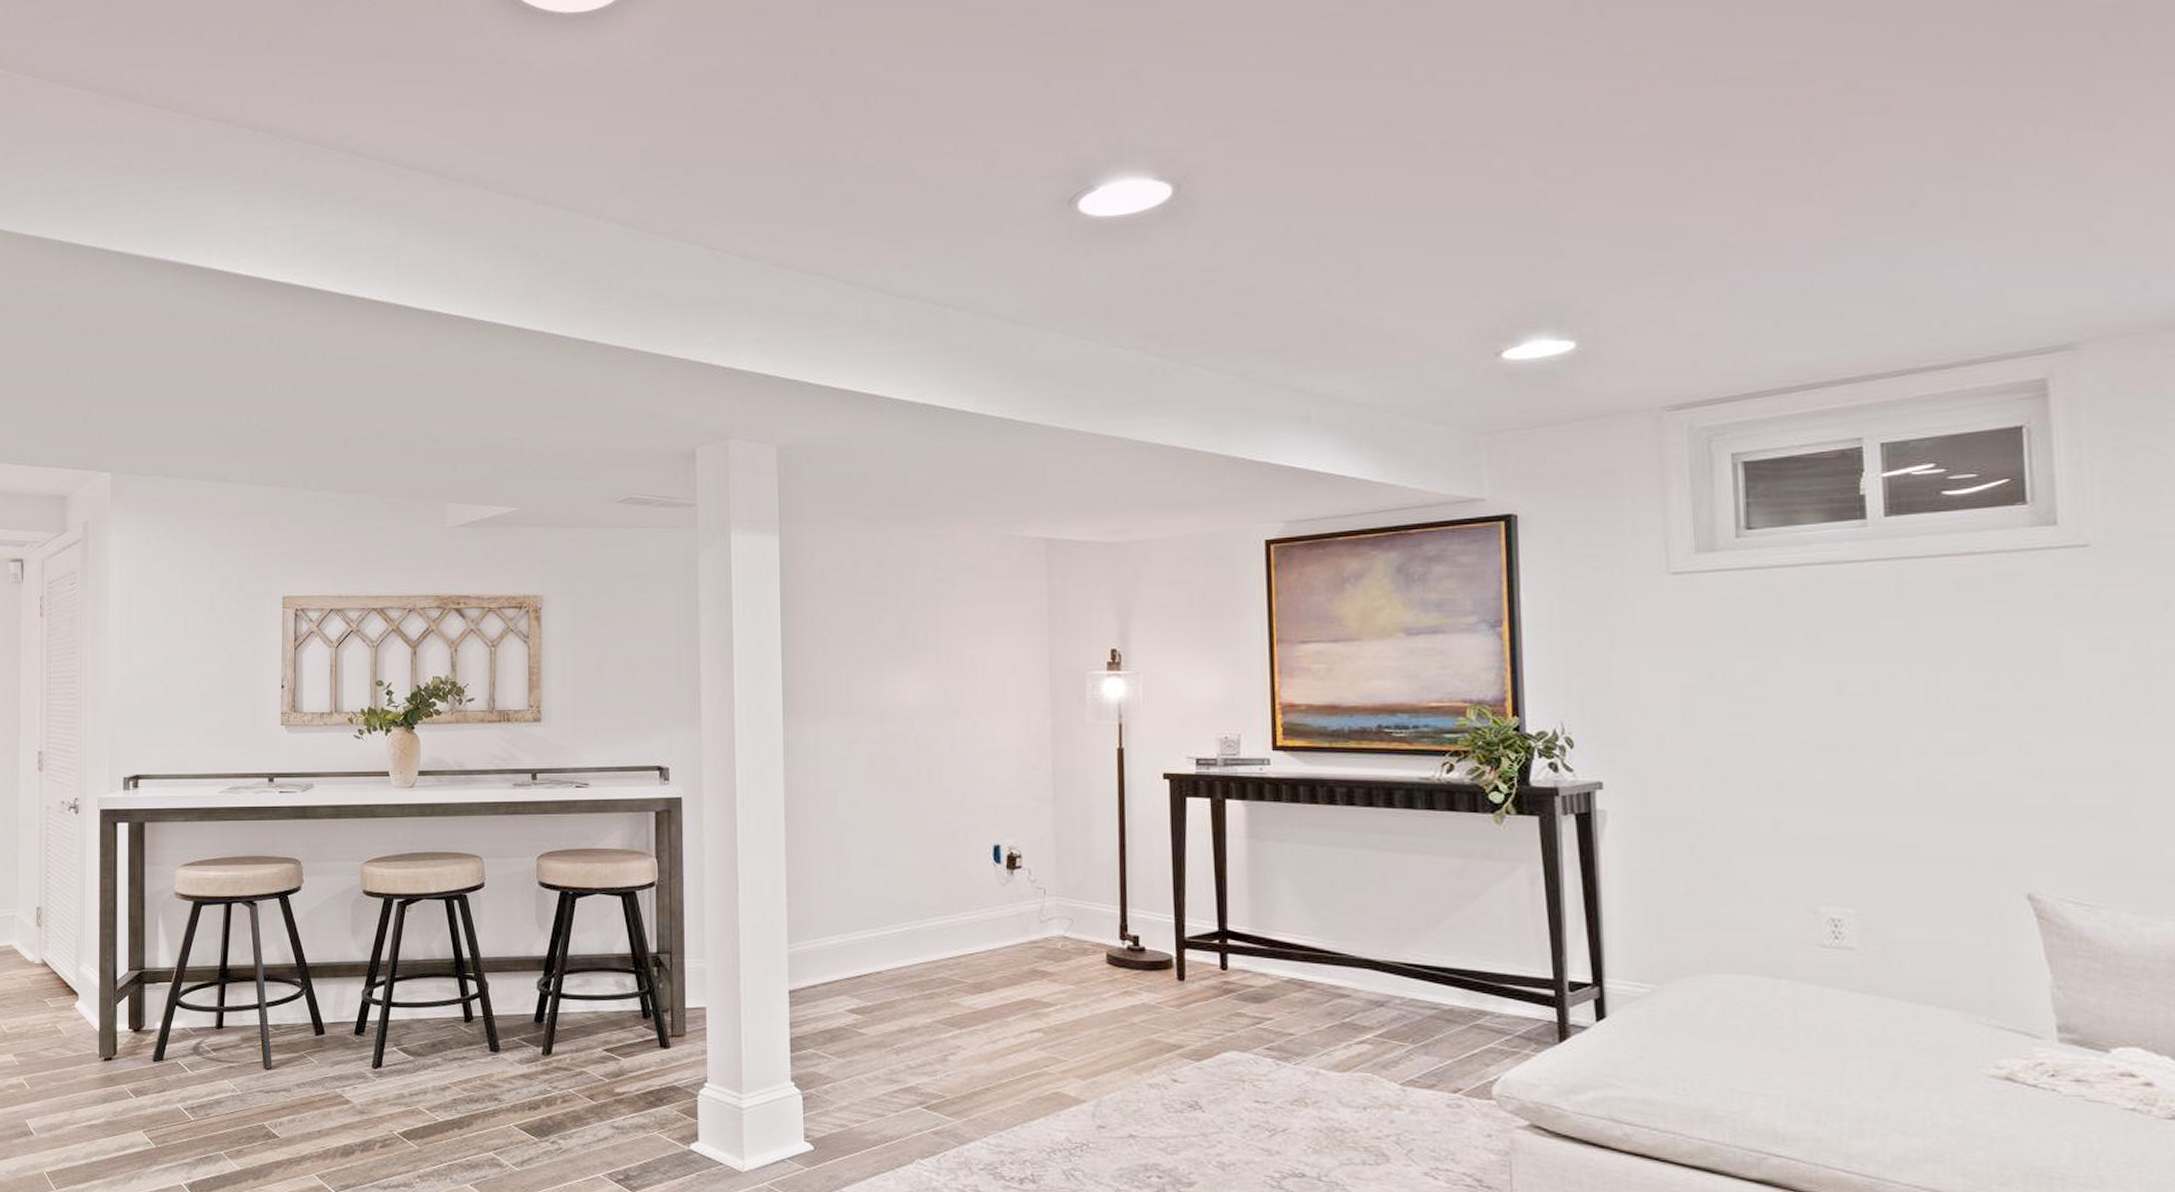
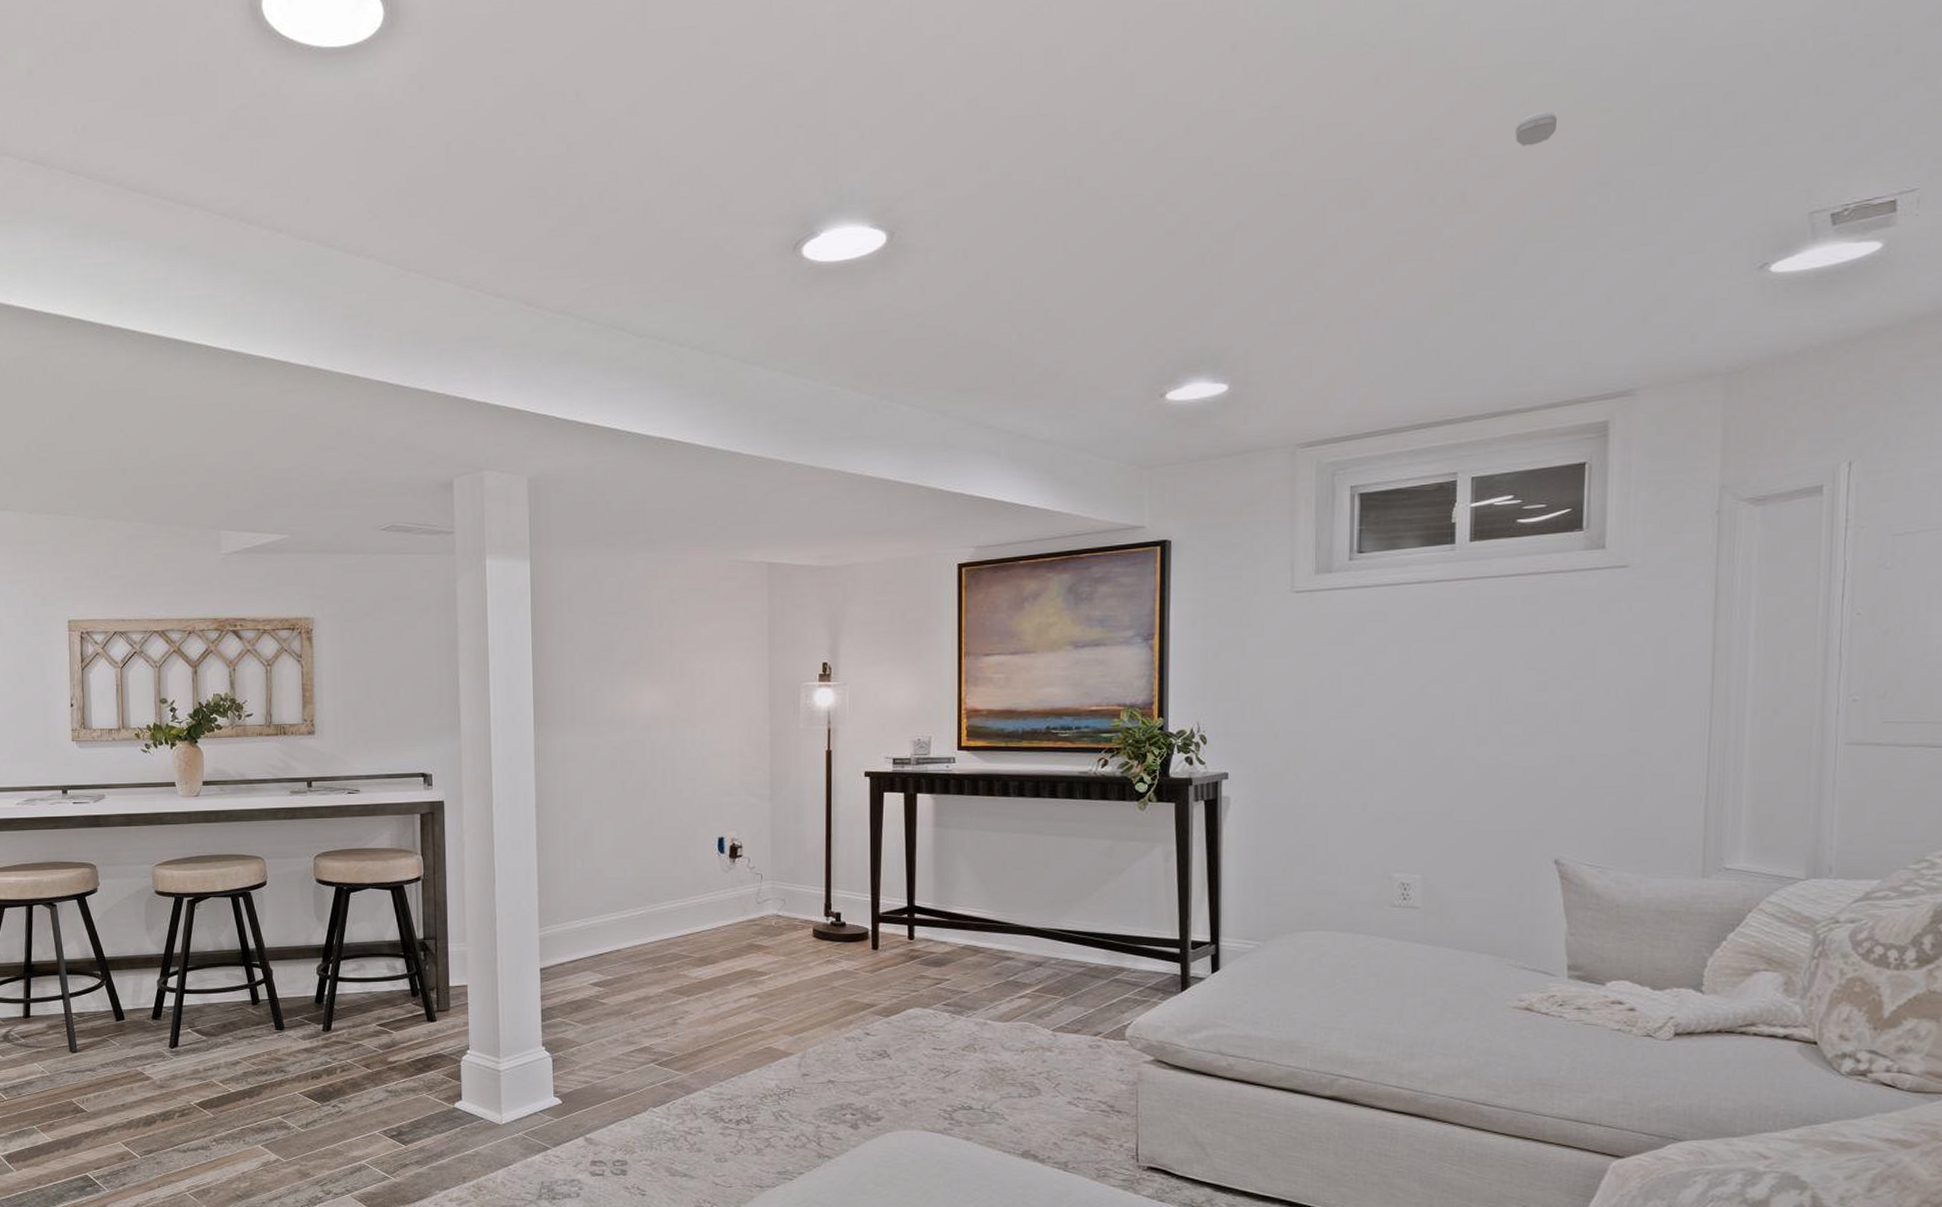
smoke detector: none [1901,40,1951,78] -> present [1515,111,1557,146]

